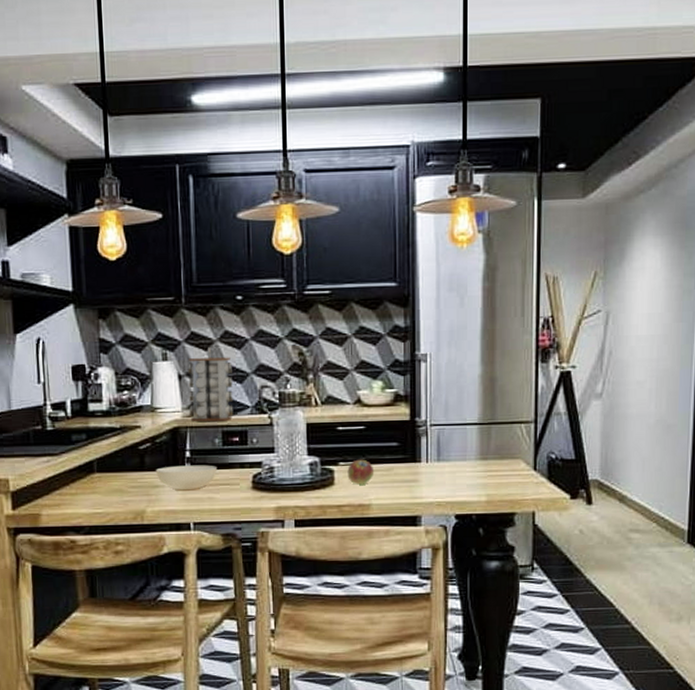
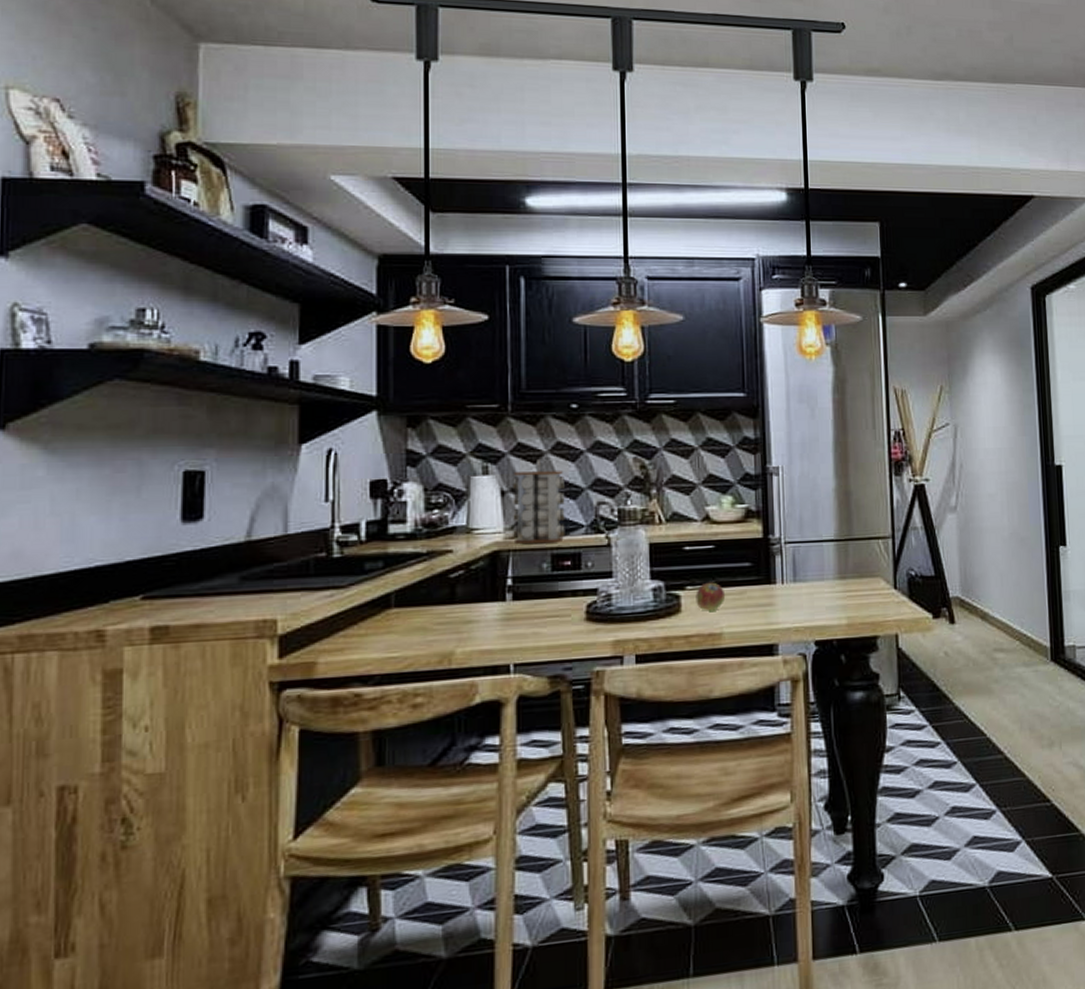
bowl: present [155,465,218,491] -> none [468,594,545,626]

